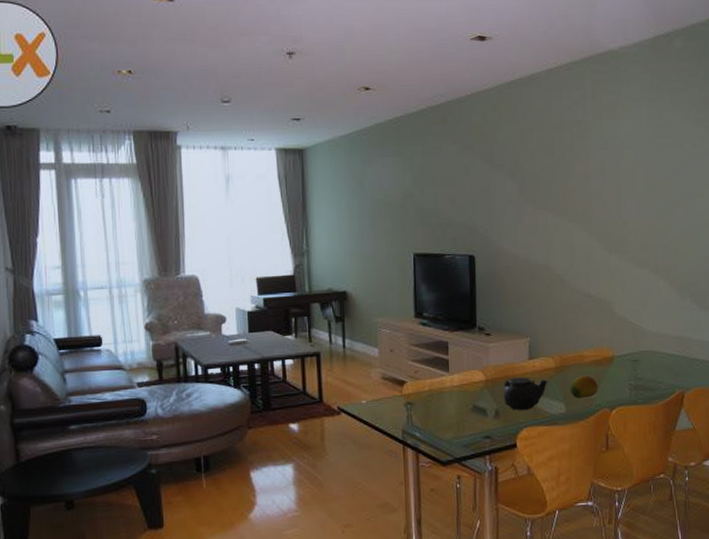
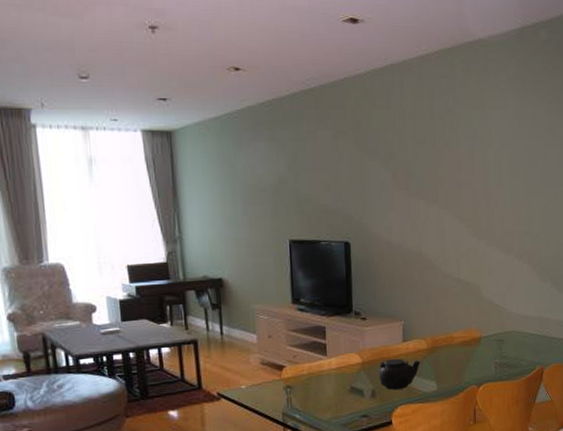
fruit: present [569,375,598,399] -> none [441,355,467,377]

